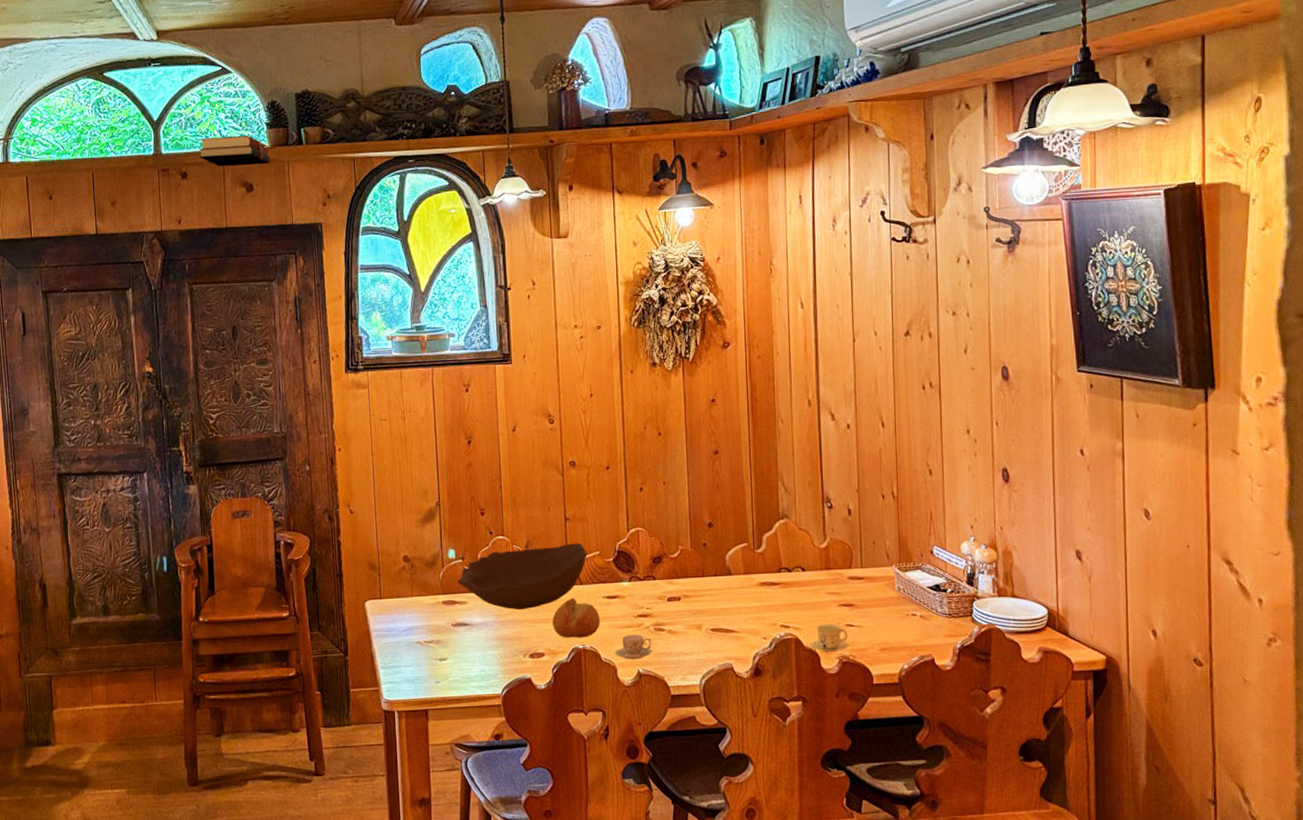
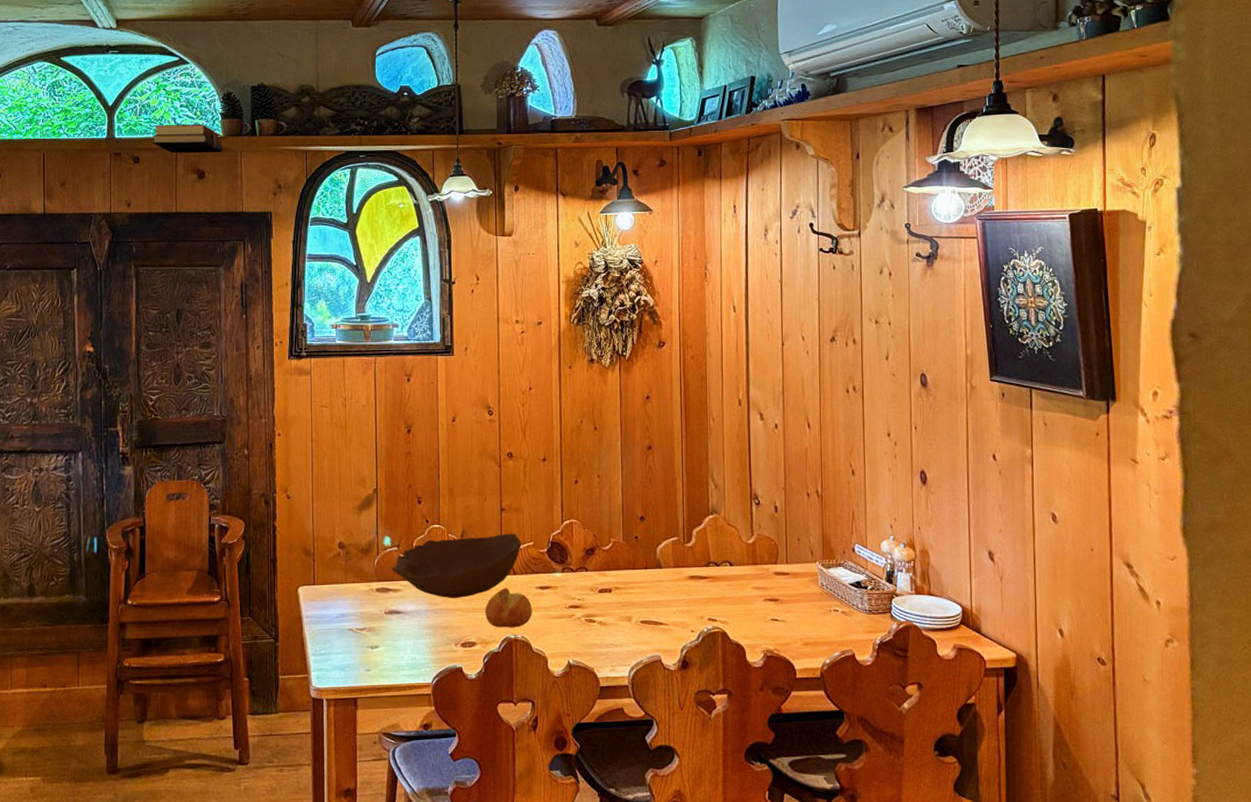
teacup: present [615,634,653,660] -> none [546,625,583,650]
cup and saucer: present [809,624,850,653] -> none [735,618,775,646]

